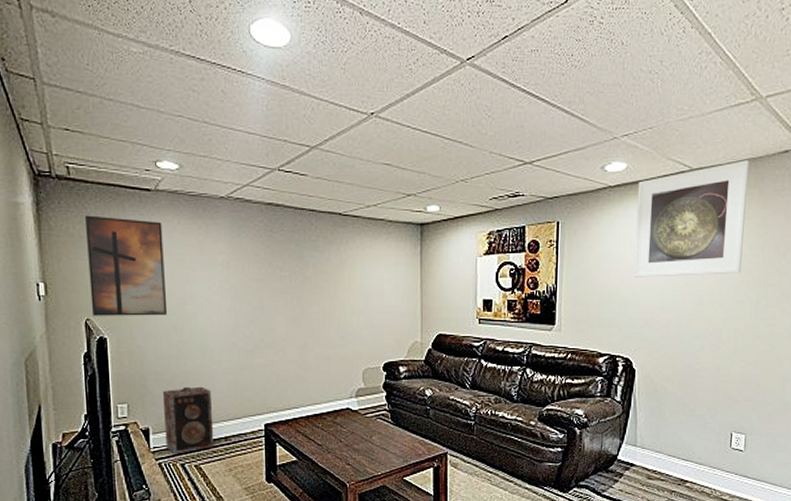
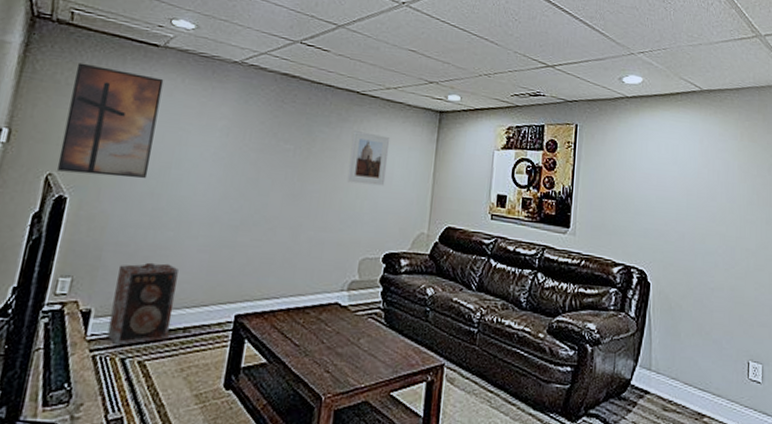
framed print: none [341,252,377,302] -> present [347,131,390,186]
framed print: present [633,160,750,277] -> none [648,87,753,193]

